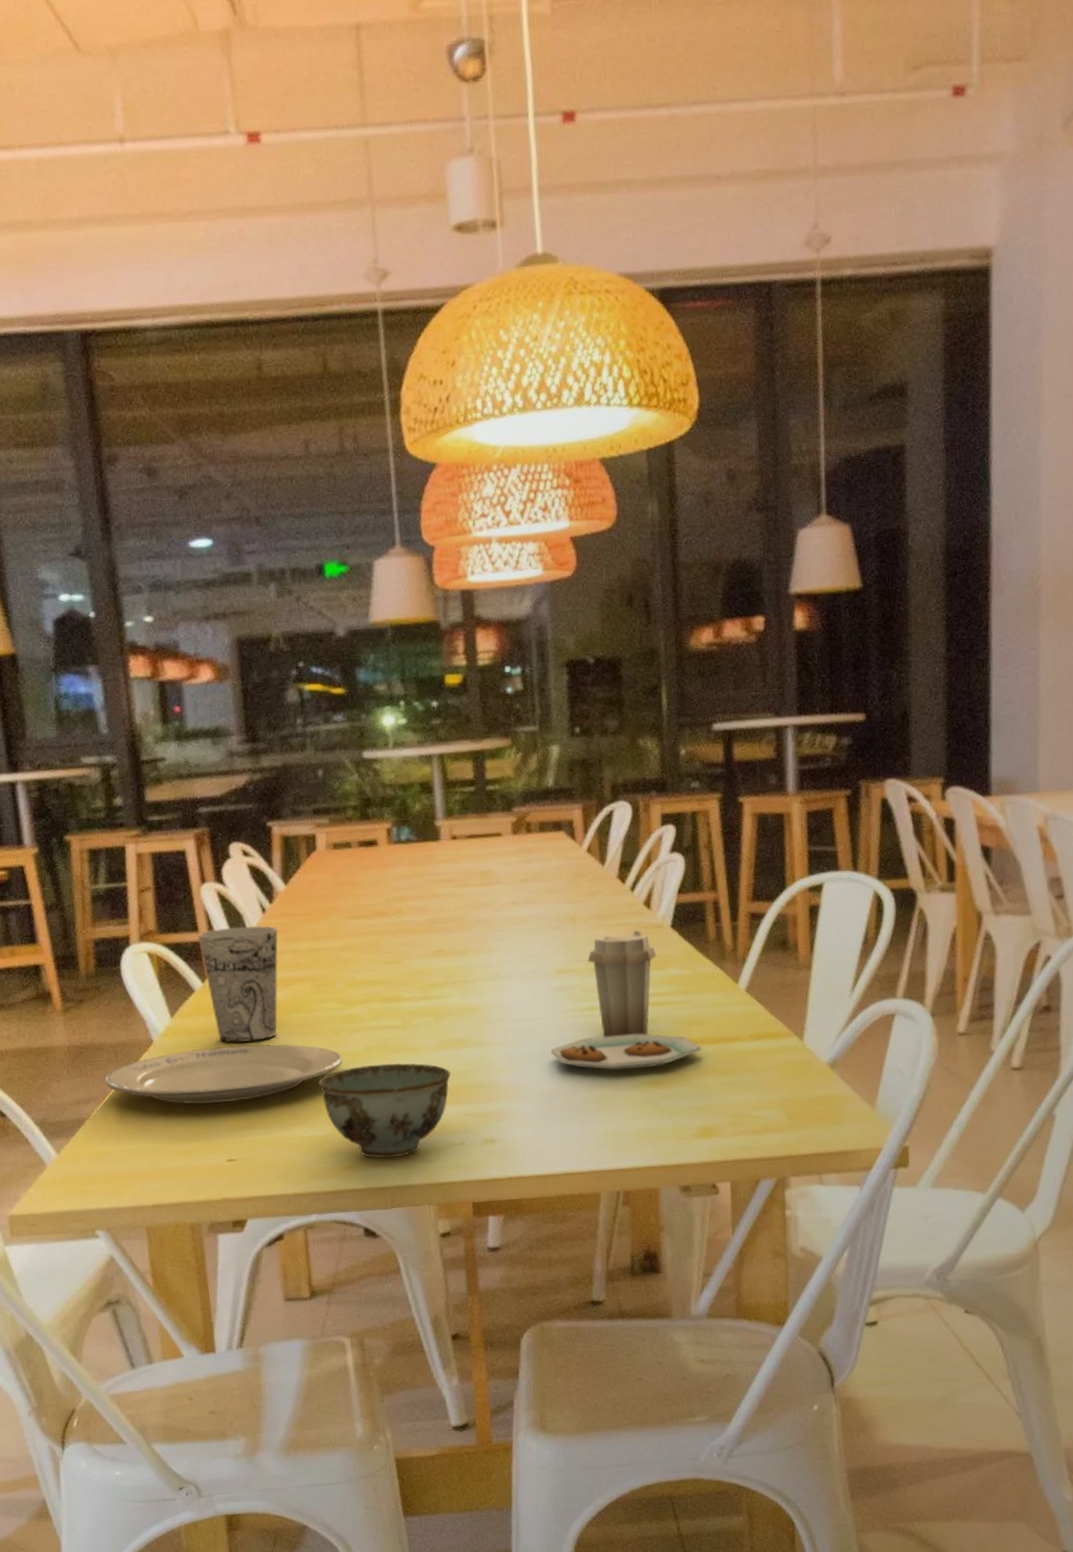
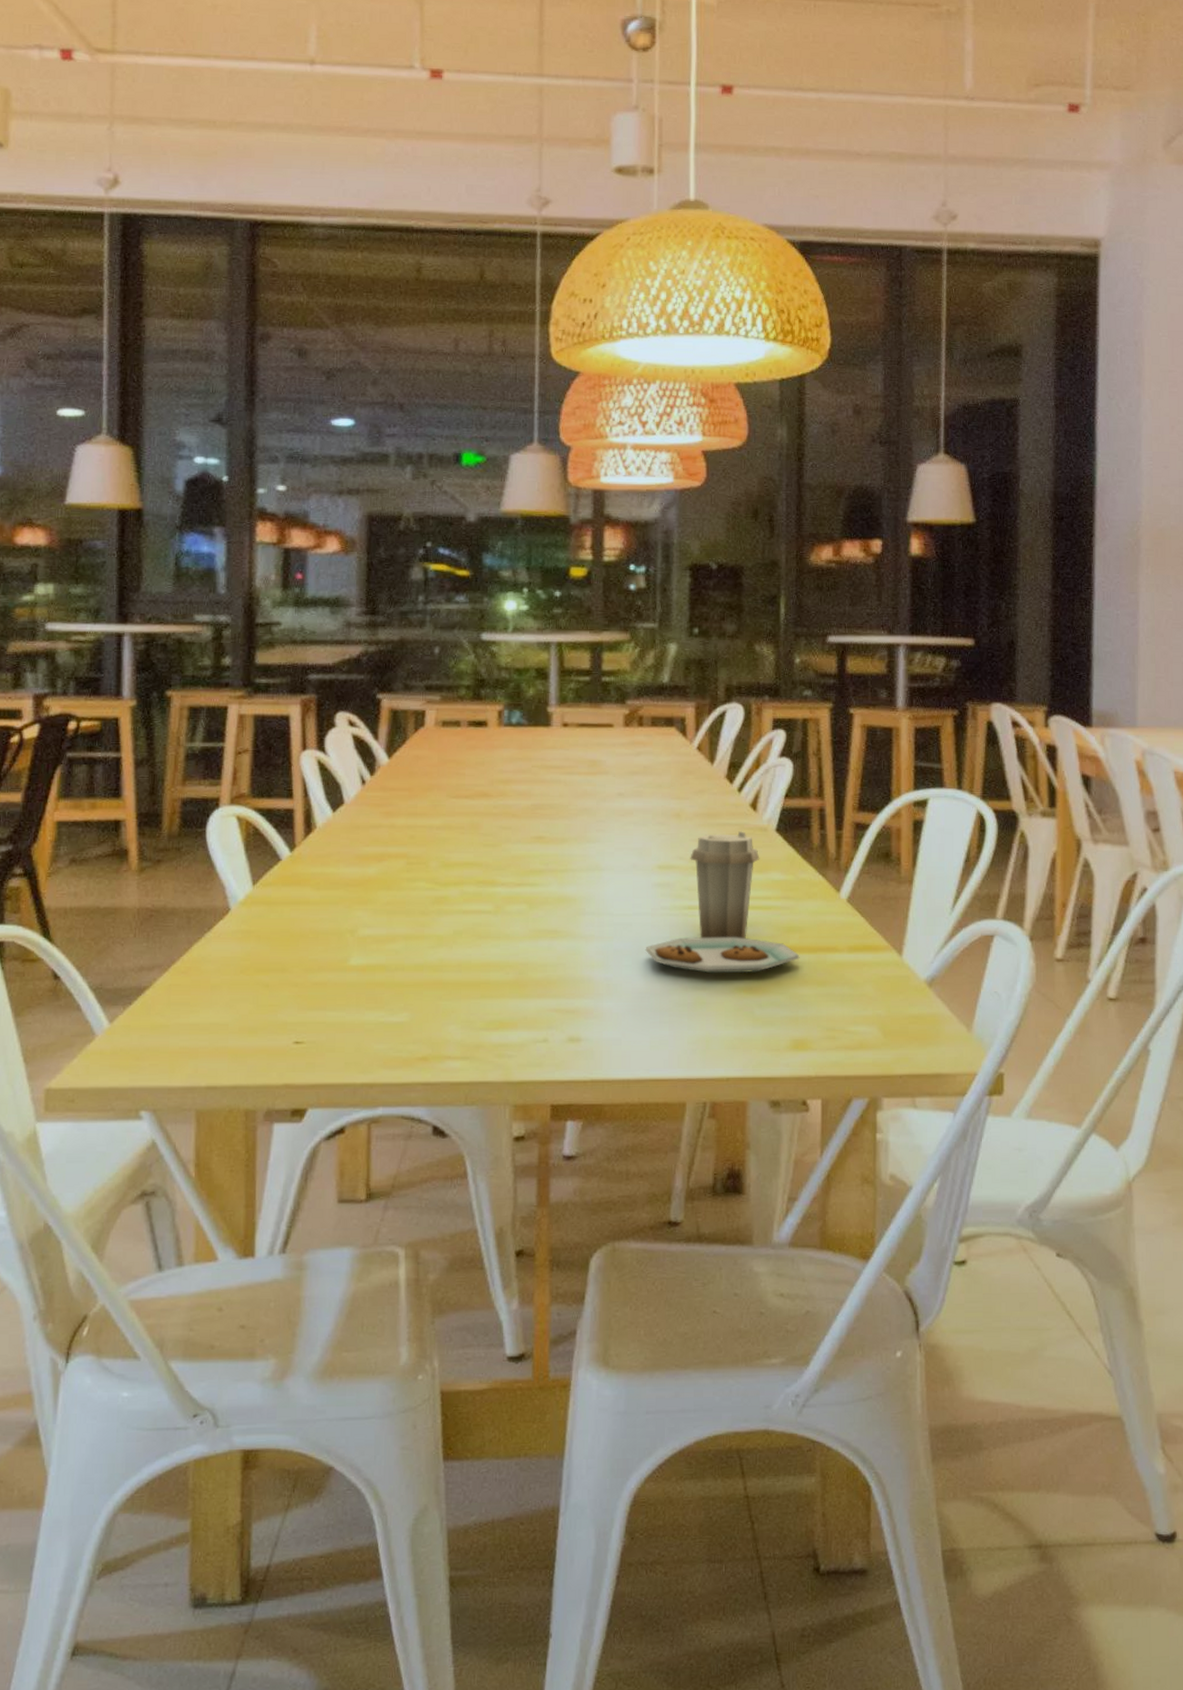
plate: present [104,1044,343,1104] -> none [172,920,429,980]
cup: present [198,925,278,1043] -> none [292,797,376,917]
bowl: present [318,1062,452,1159] -> none [400,950,541,1052]

